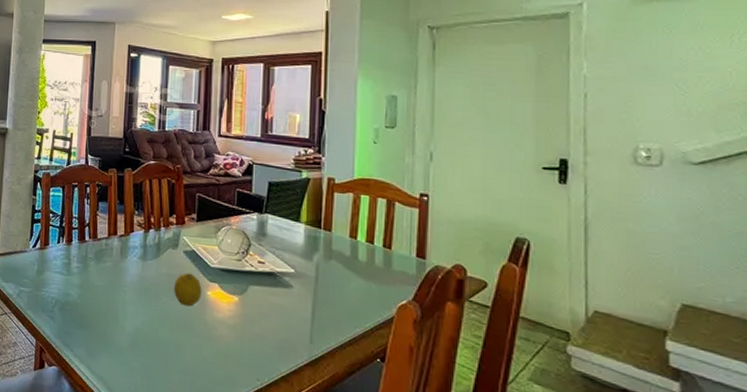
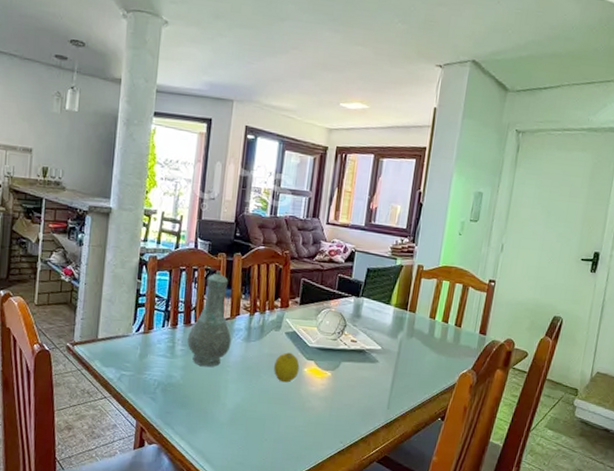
vase: none [83,186,127,286] -> present [187,270,232,367]

